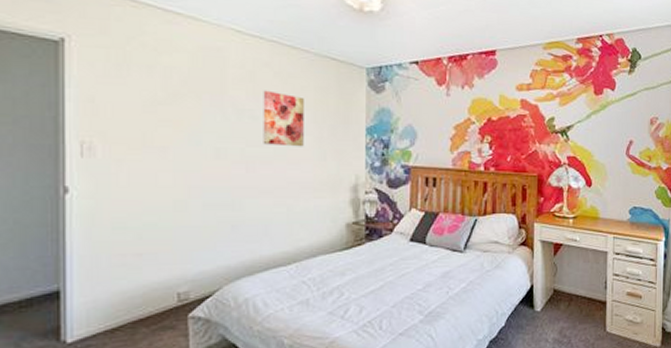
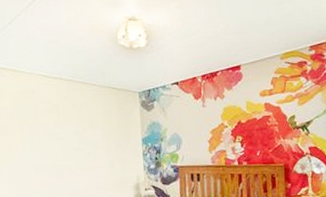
wall art: present [263,90,304,147] -> none [65,117,97,159]

